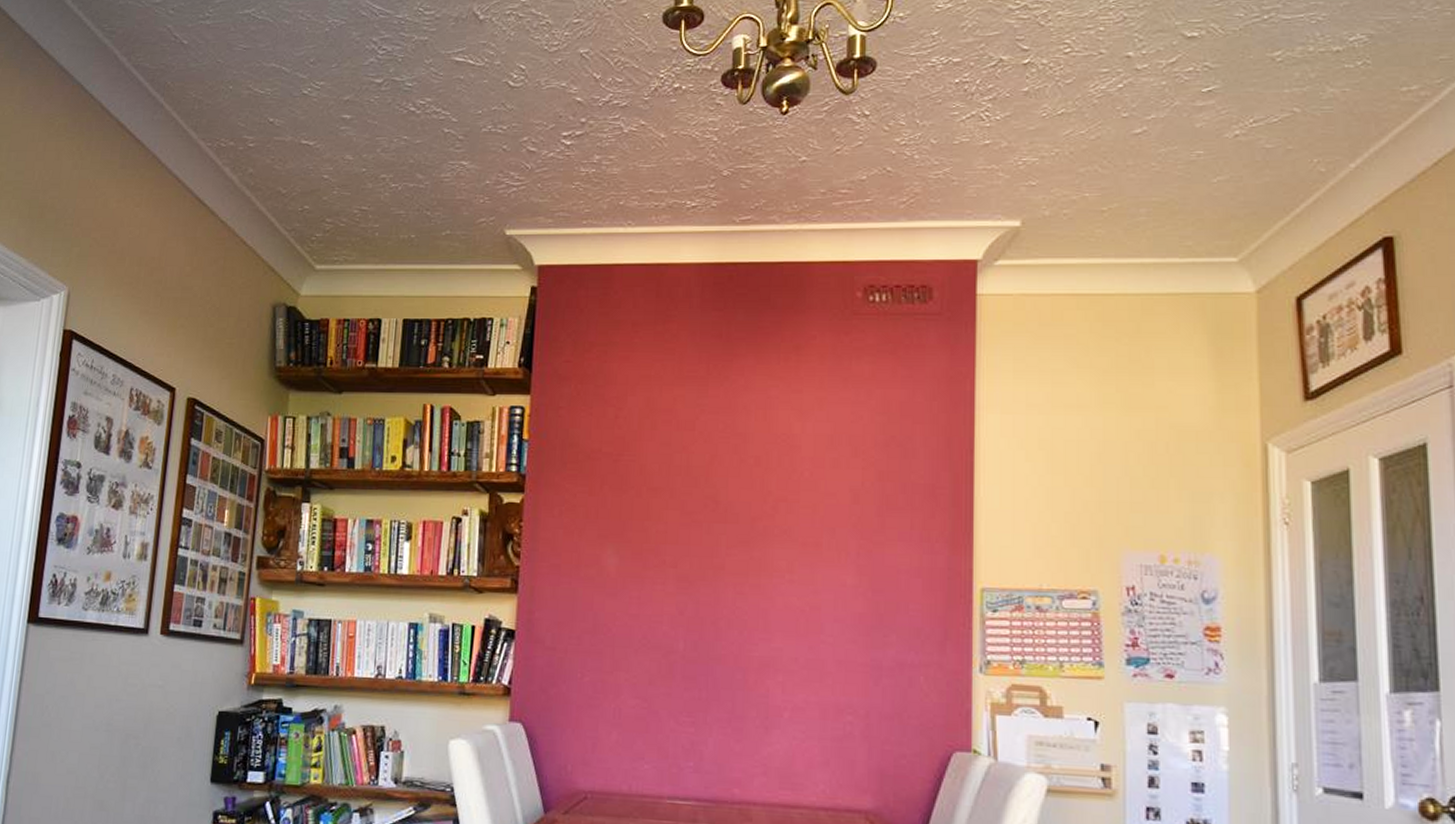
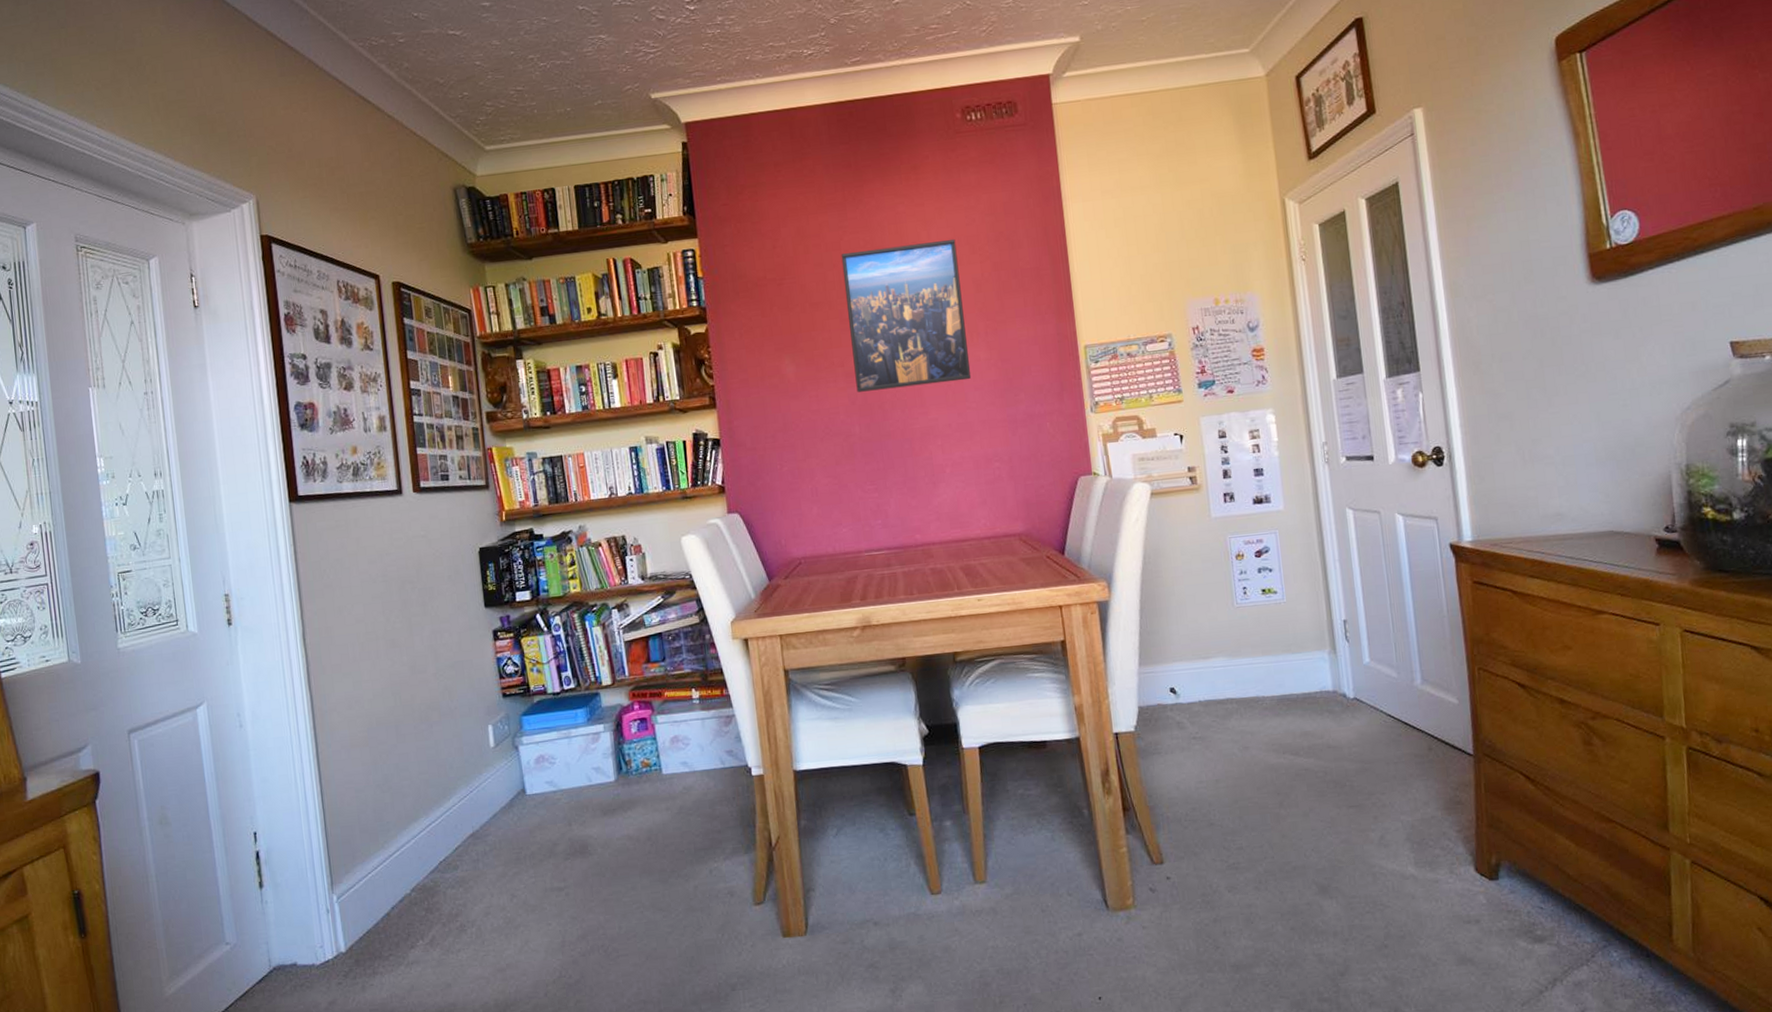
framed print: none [688,434,835,608] -> present [841,238,972,392]

